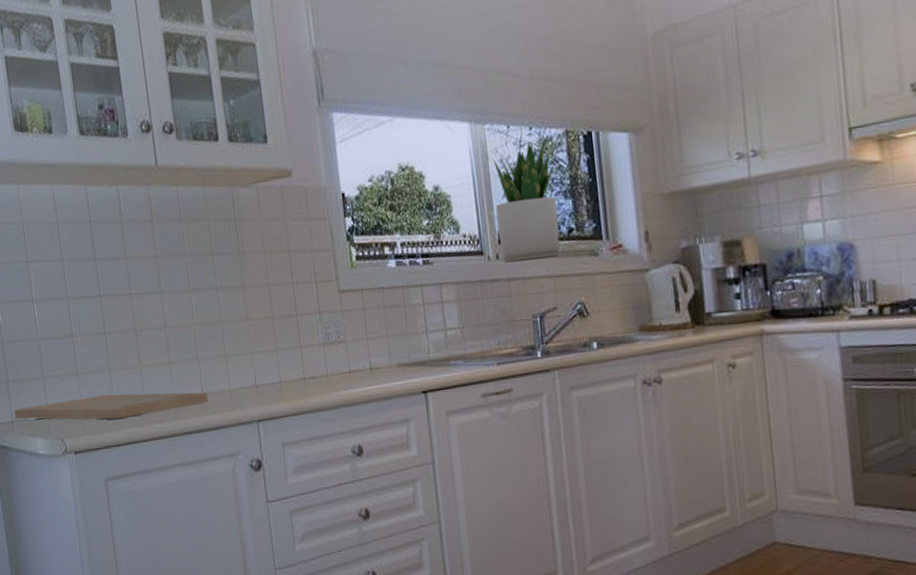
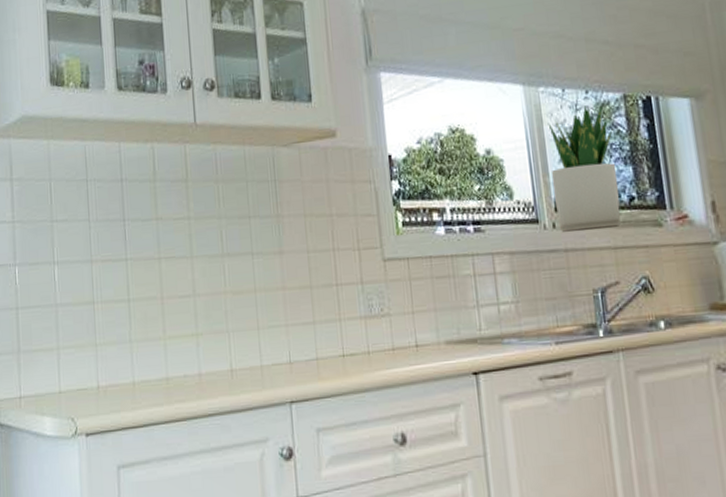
cutting board: present [14,392,208,420] -> none [22,368,237,398]

